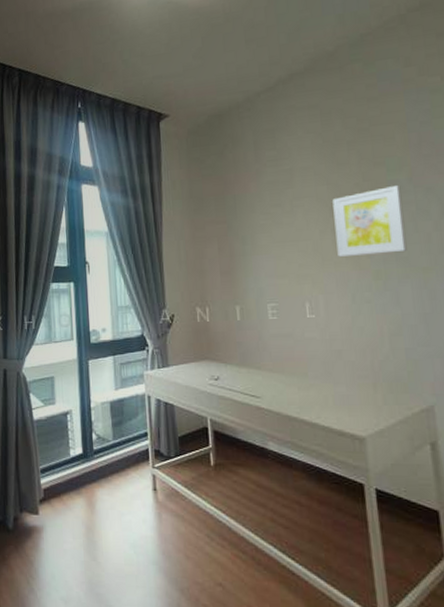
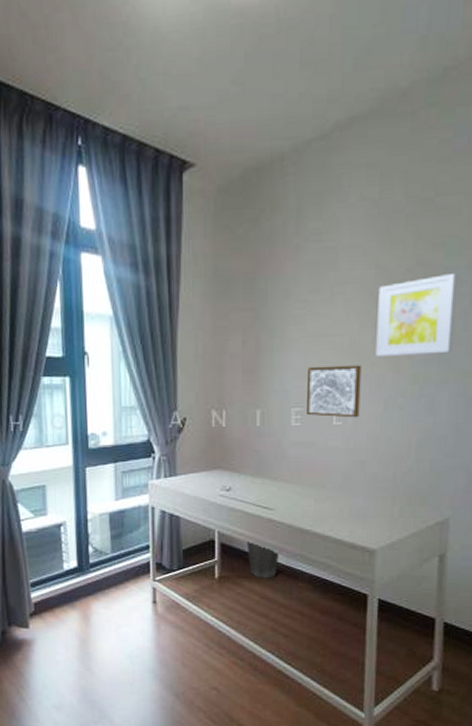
waste basket: none [238,429,271,467] -> present [246,542,280,579]
wall art: none [278,264,331,311] -> present [307,365,362,418]

